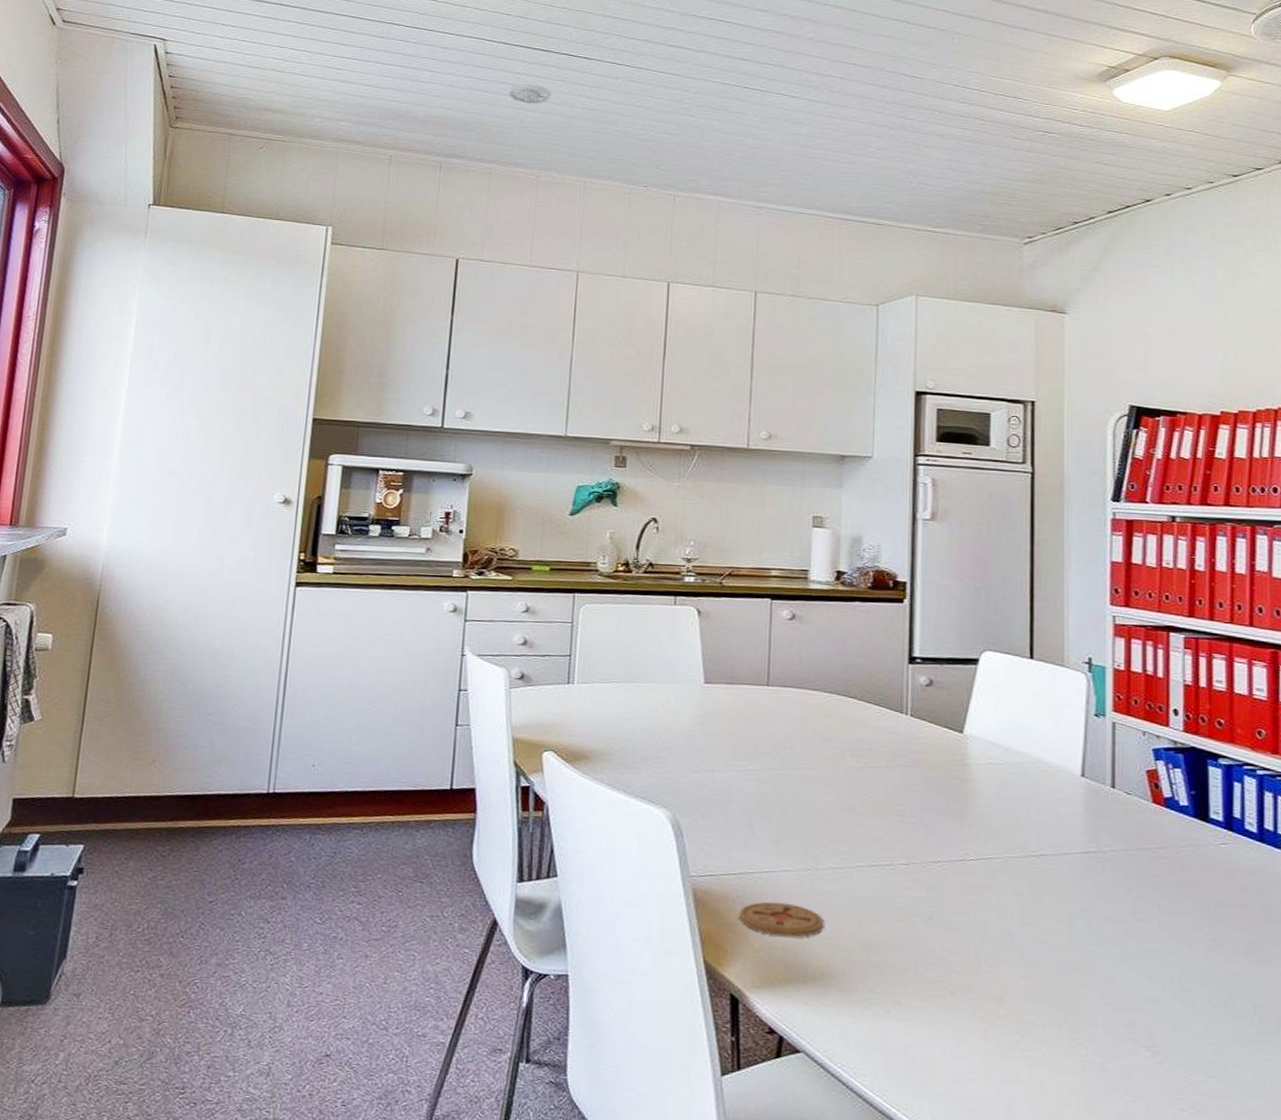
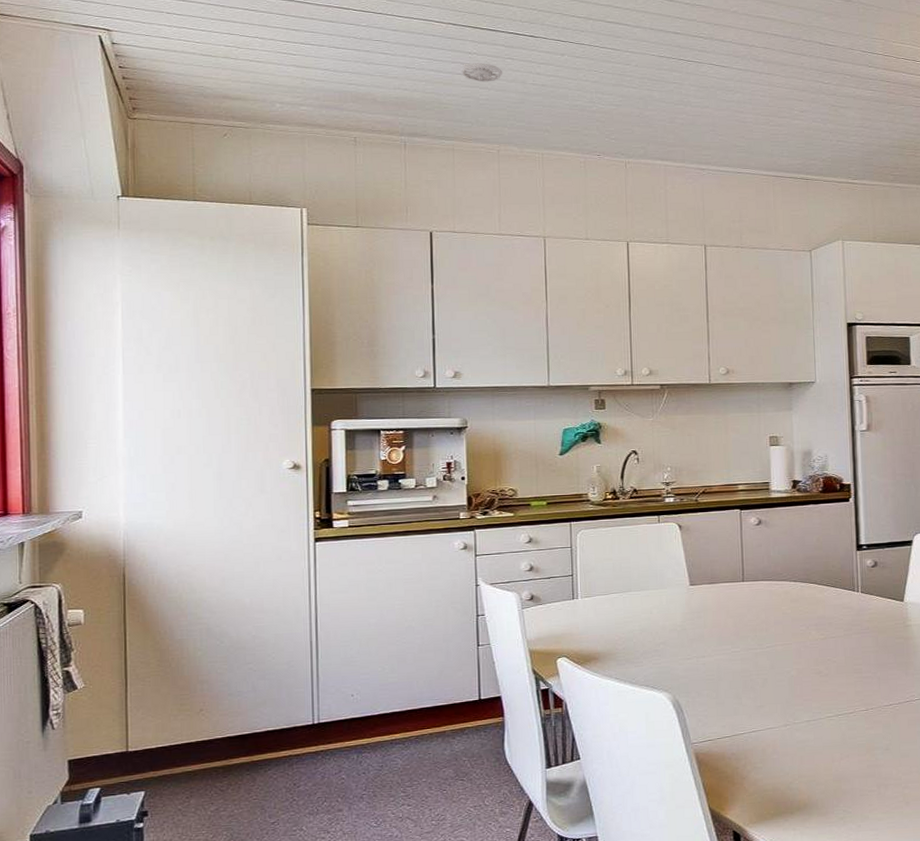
coaster: present [739,901,824,938] -> none [735,753,804,781]

